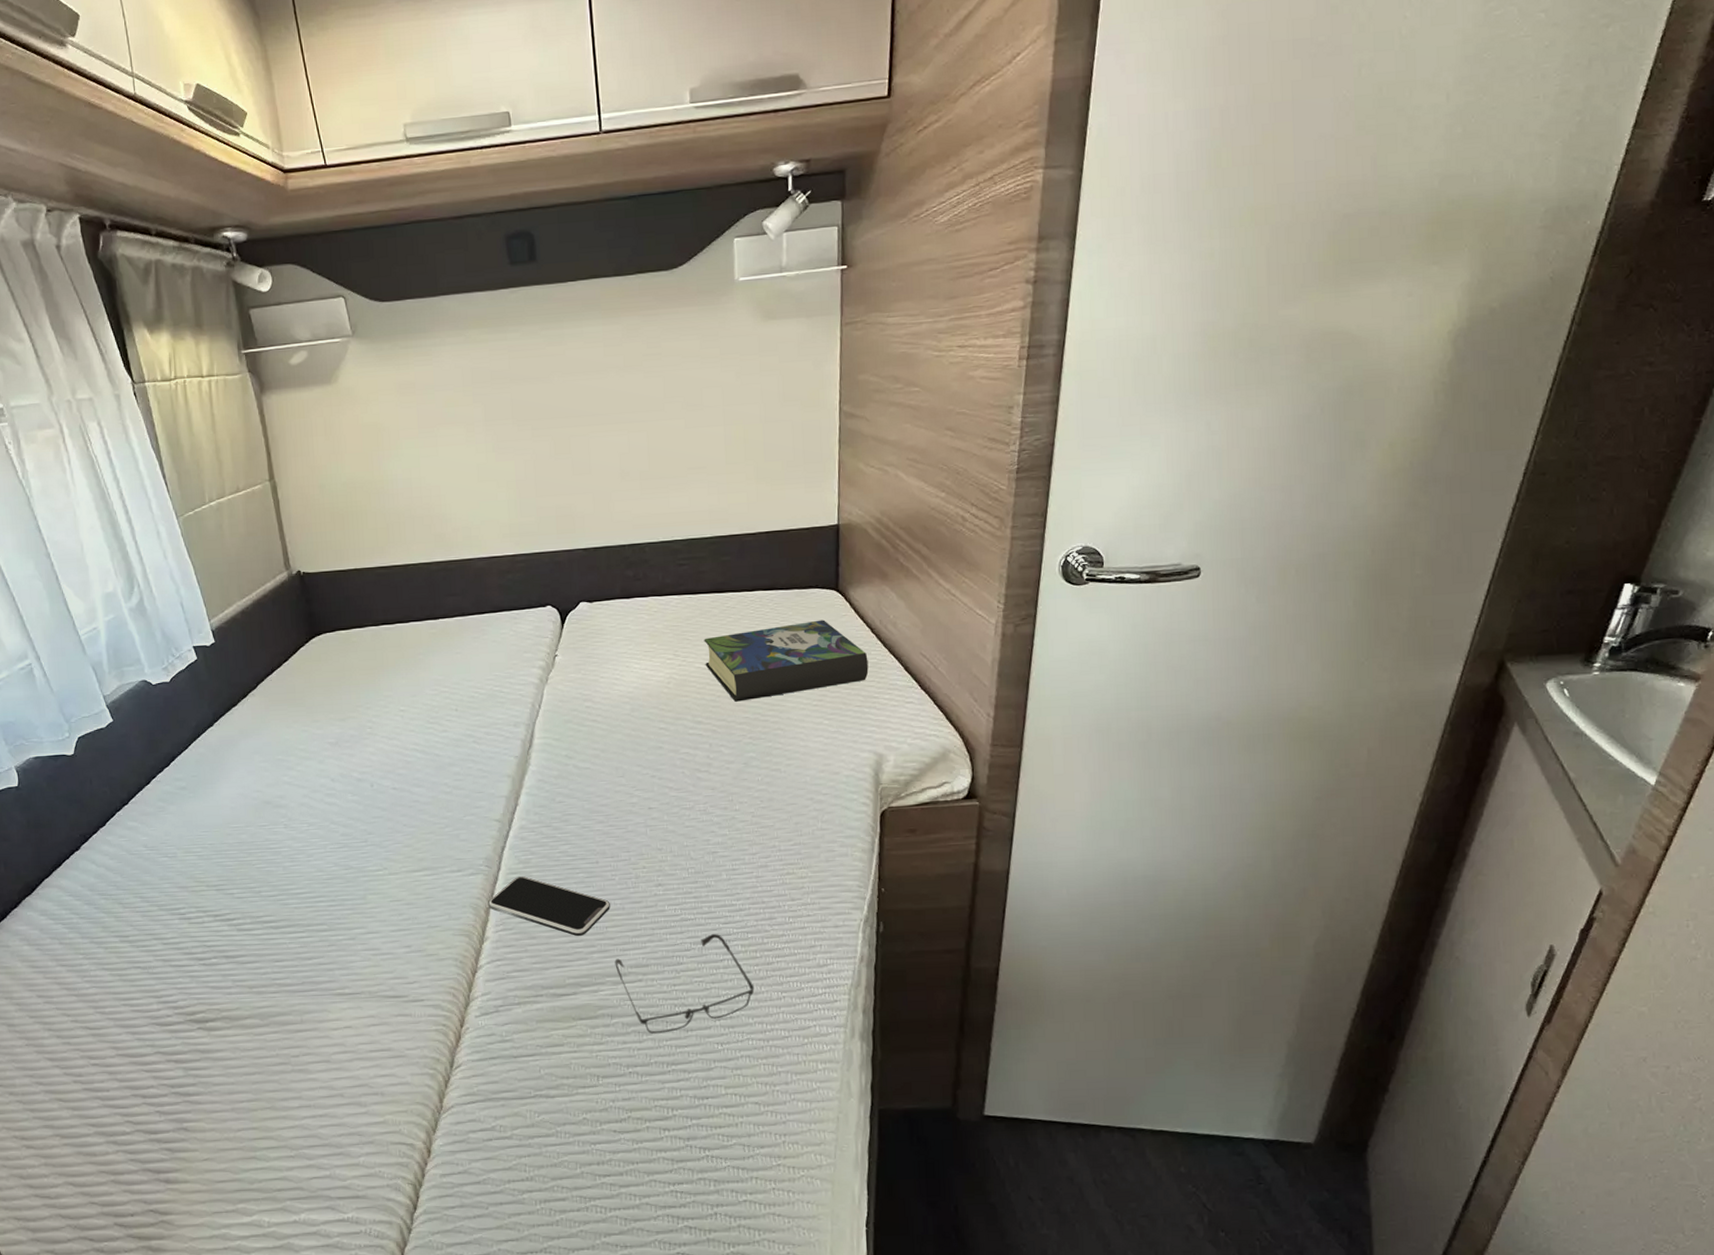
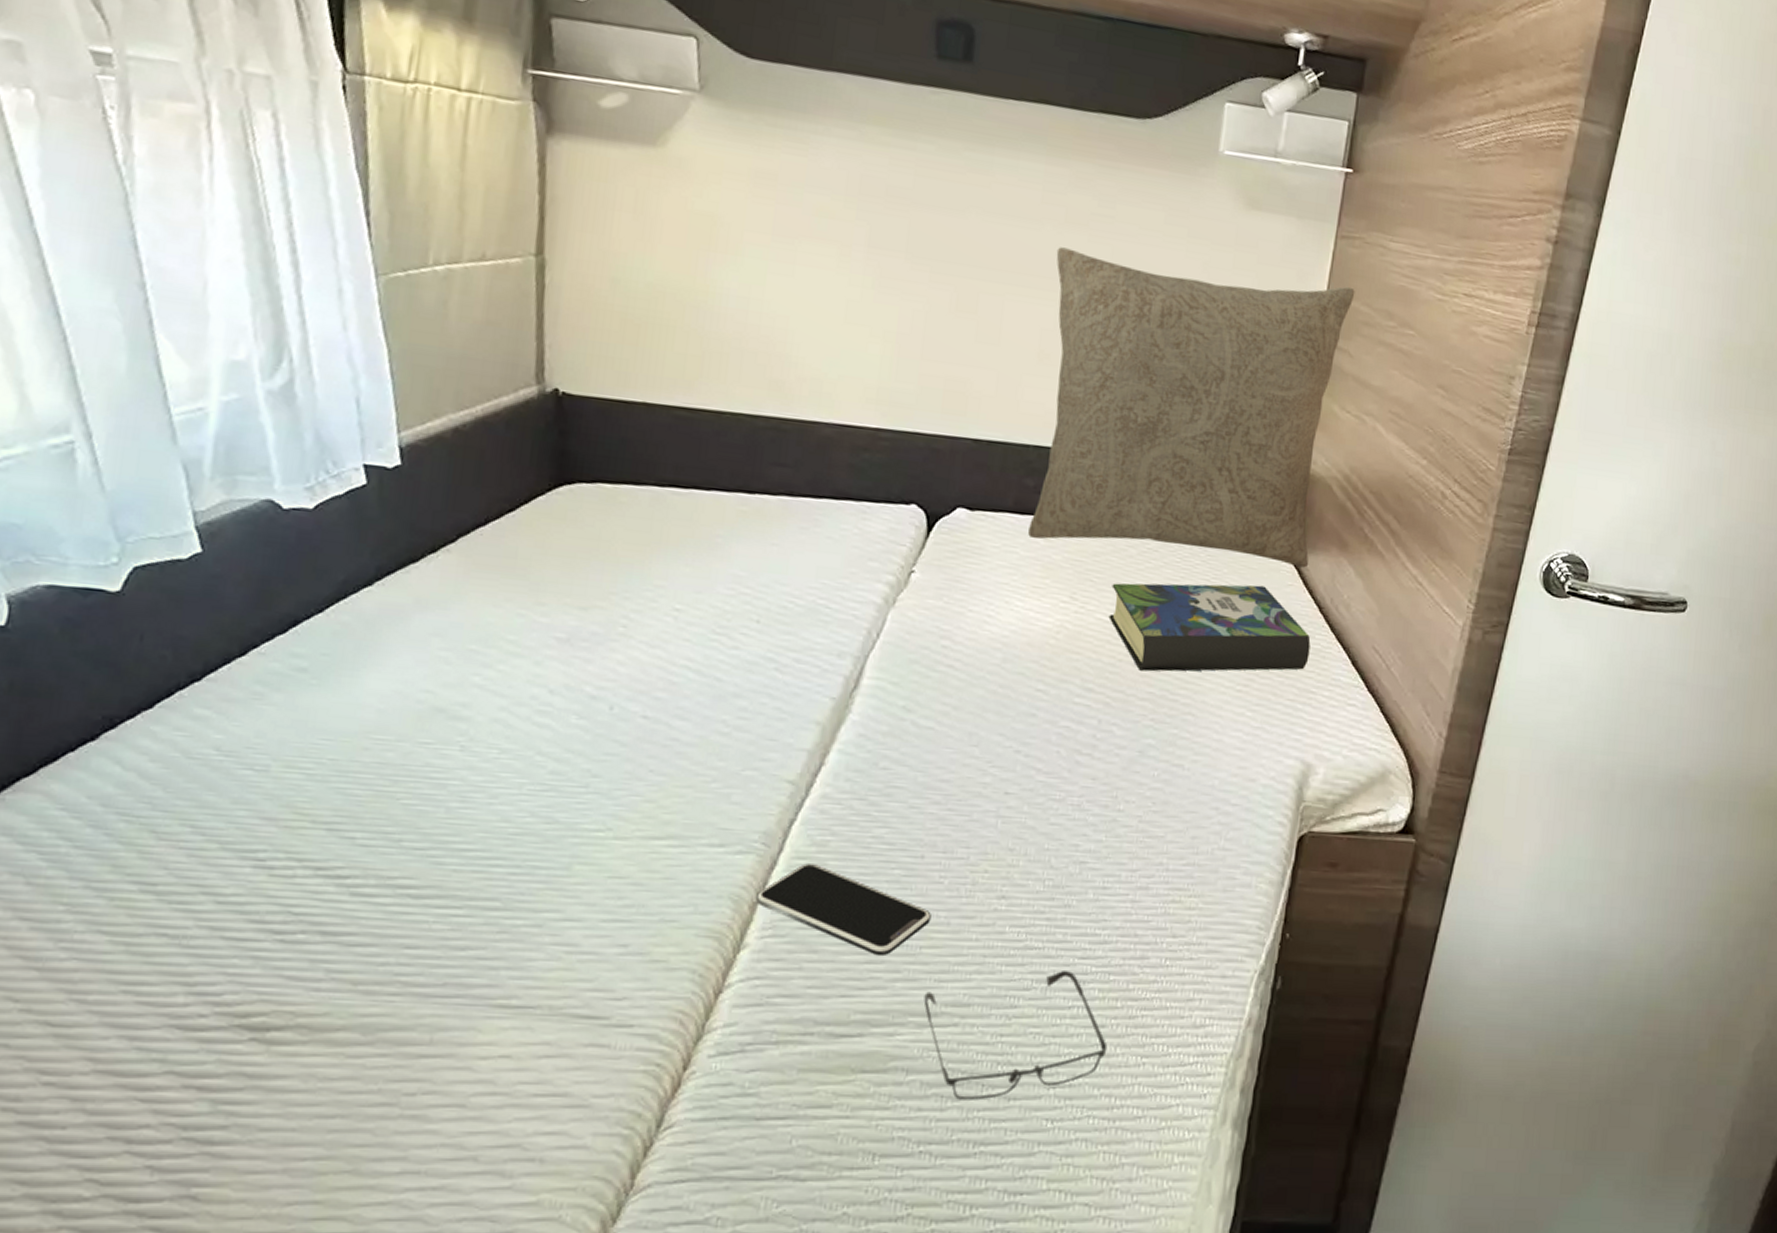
pillow: none [621,364,864,616] -> present [1028,247,1355,568]

